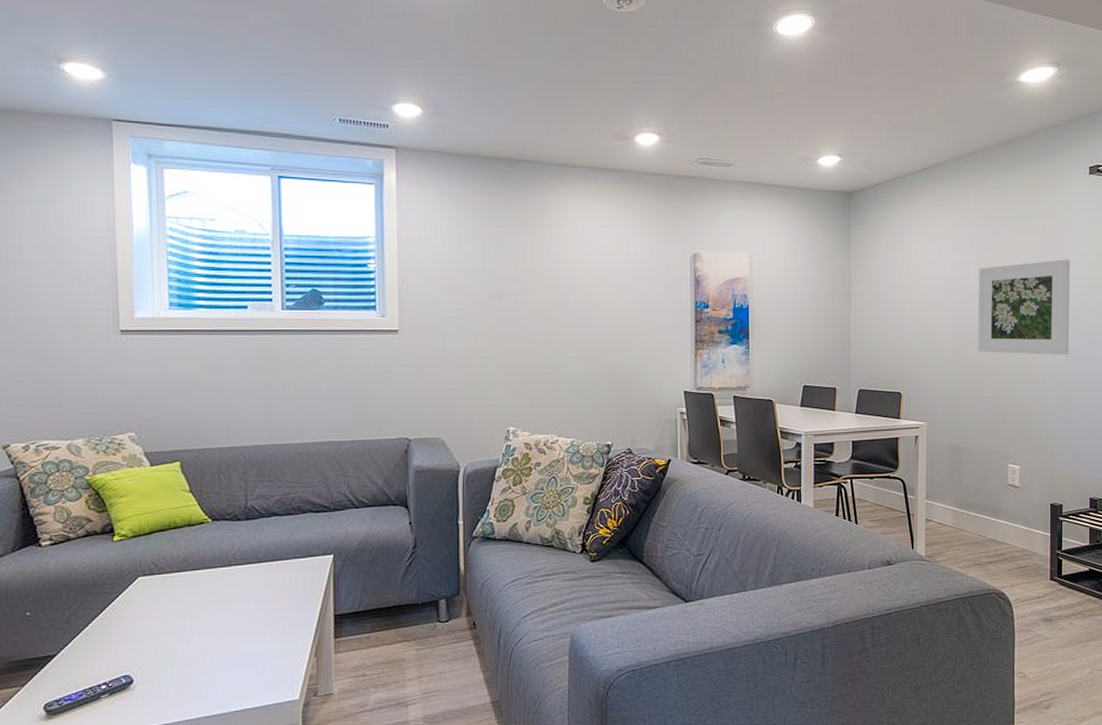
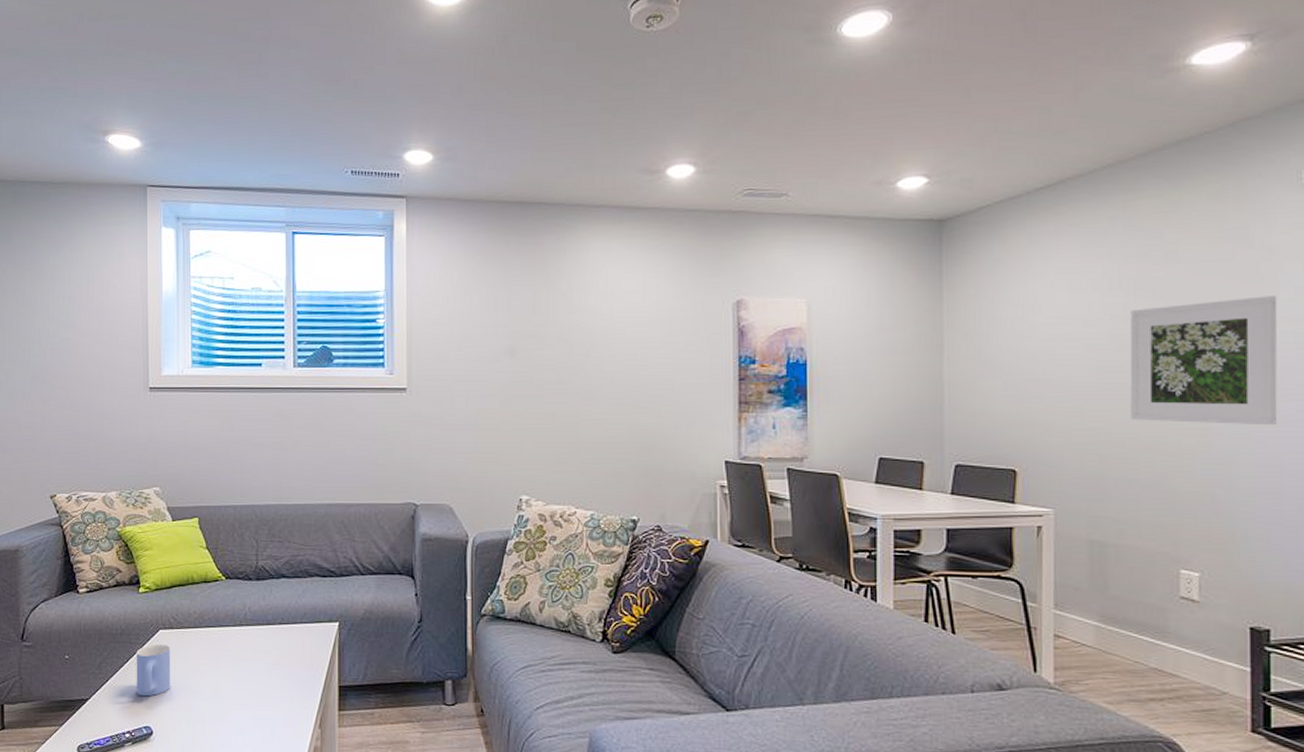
mug: none [111,590,153,646] -> present [136,643,171,697]

